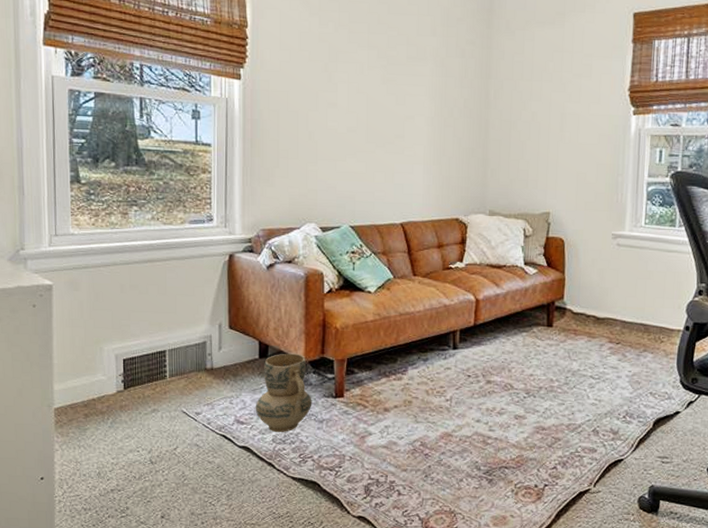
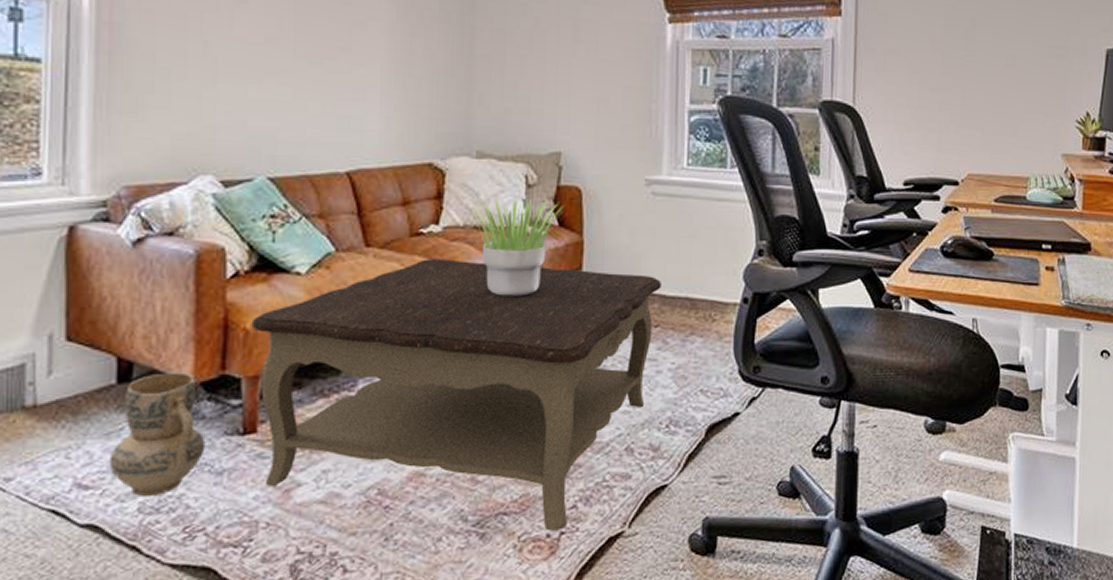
coffee table: none [340,286,623,483] -> present [251,259,661,531]
potted plant: none [482,245,550,316] -> present [467,199,562,296]

